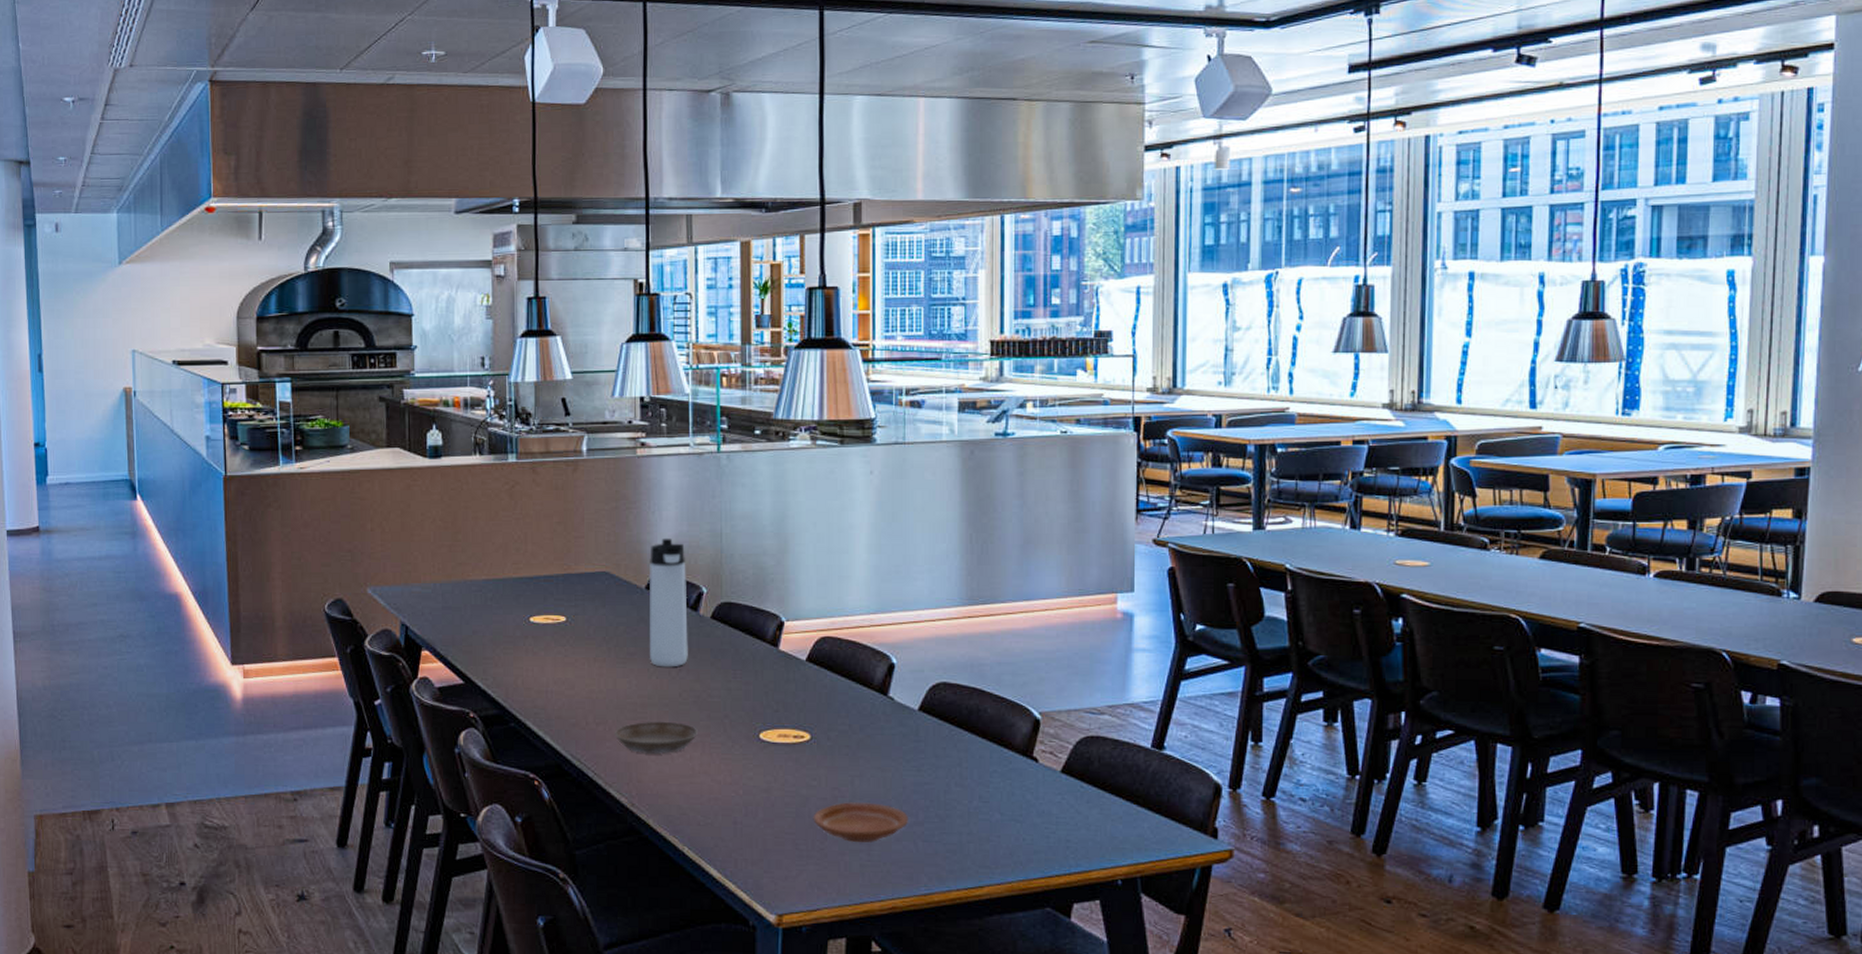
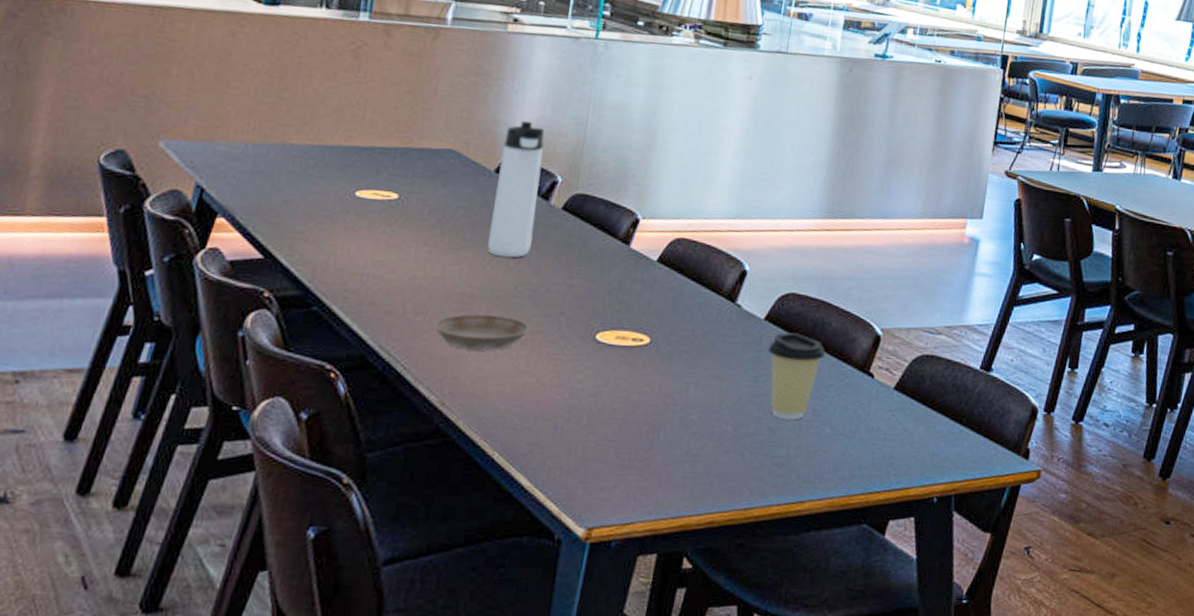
plate: present [813,802,908,842] -> none [640,410,739,453]
coffee cup: none [926,722,984,807] -> present [767,332,825,420]

